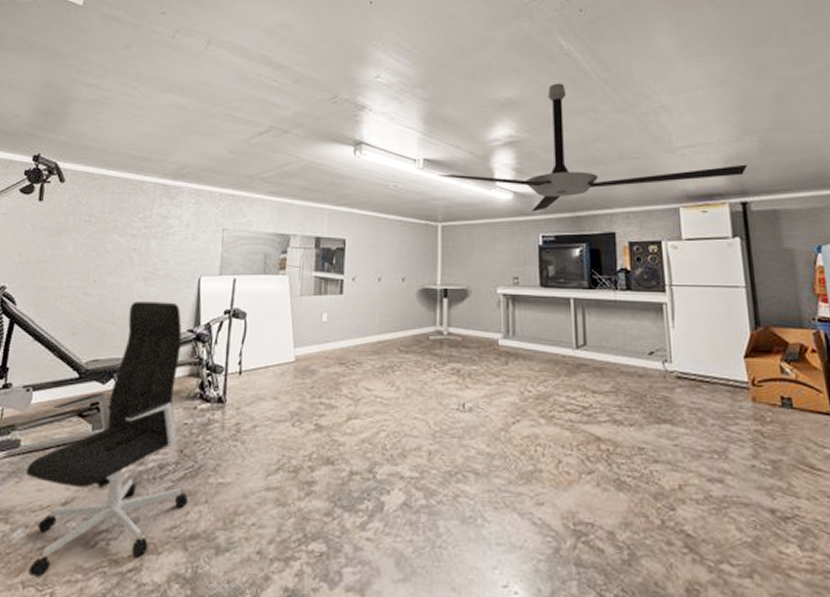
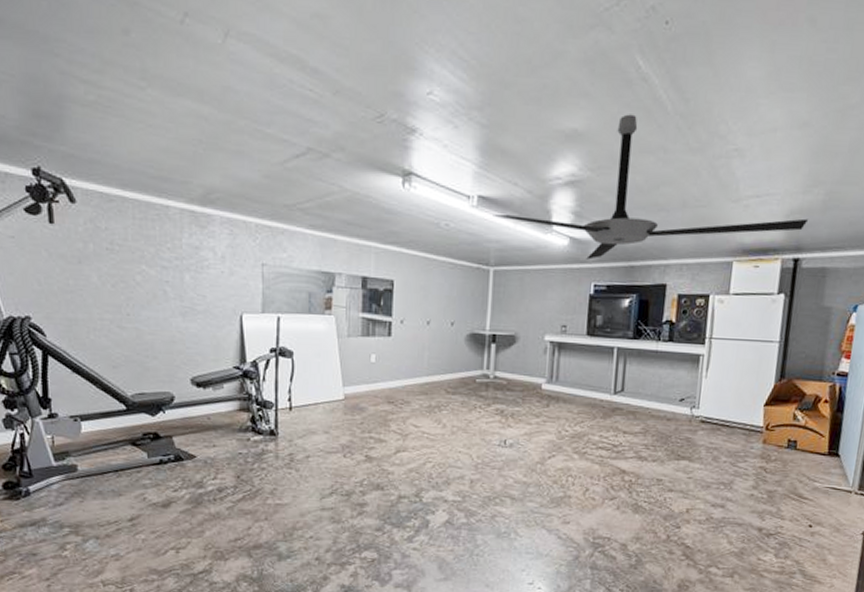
office chair: present [26,301,188,577] -> none [88,337,249,578]

